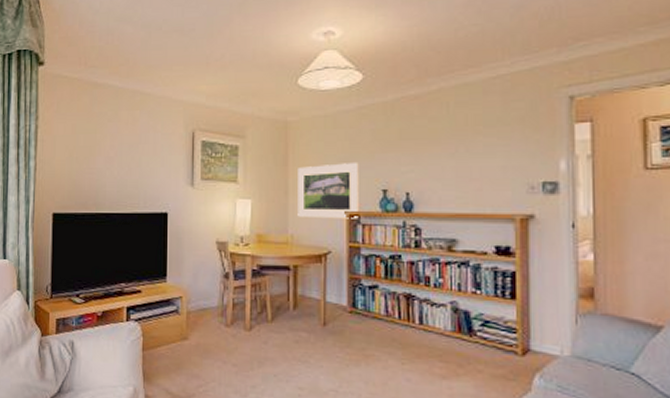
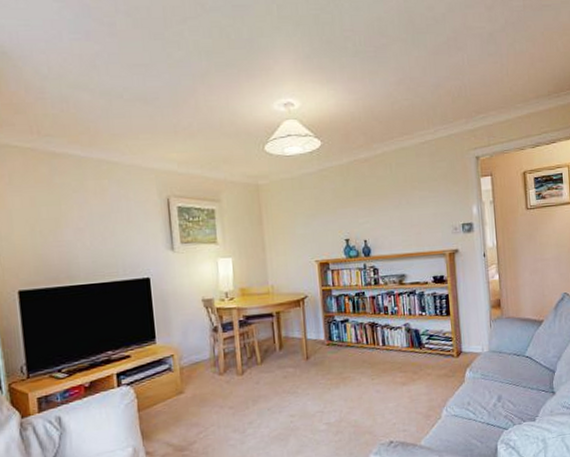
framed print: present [298,163,359,219] -> none [272,218,328,269]

